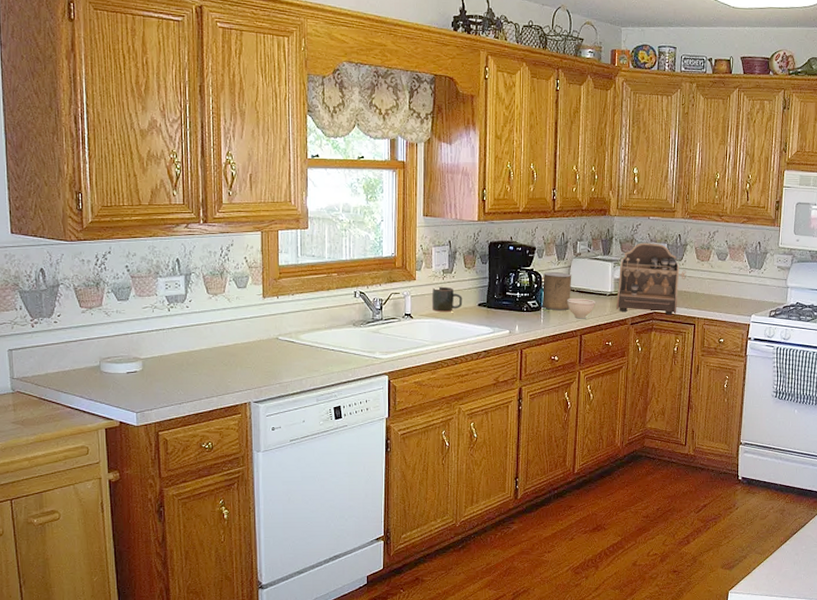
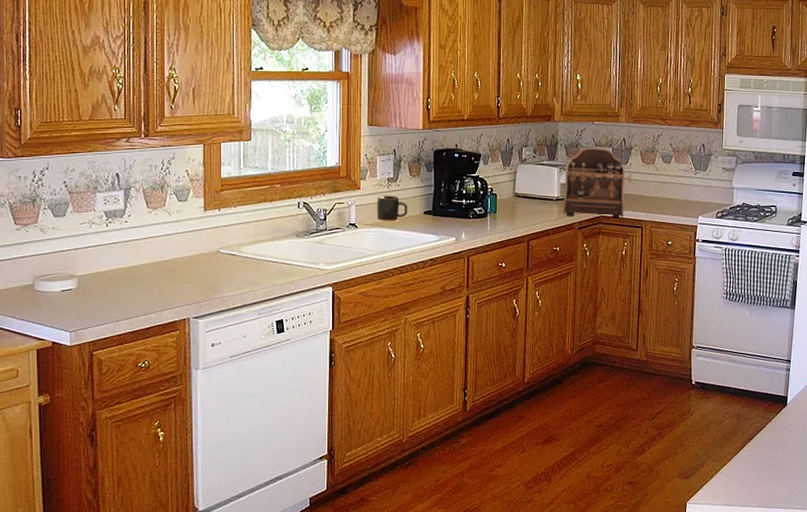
tin can: present [541,272,572,311] -> none [488,178,518,217]
bowl: present [566,298,595,319] -> none [513,203,542,225]

